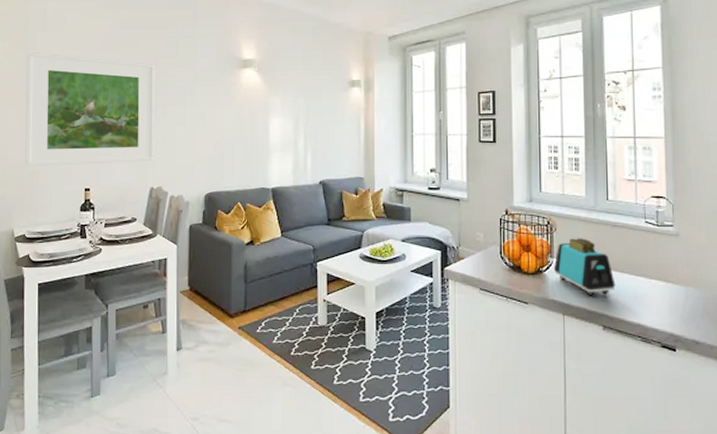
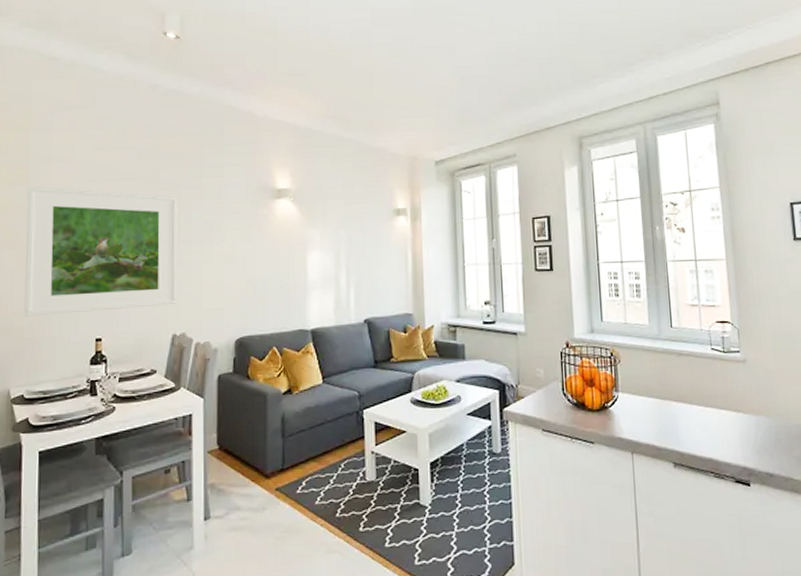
toaster: present [553,238,616,296] -> none [619,369,685,431]

